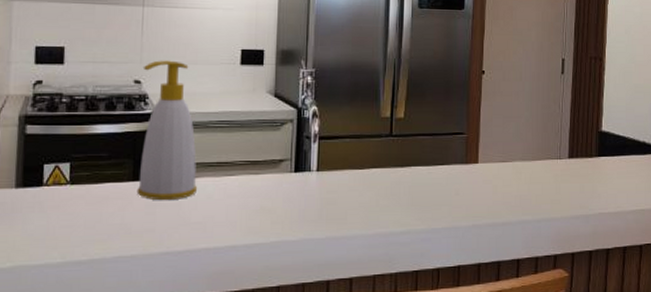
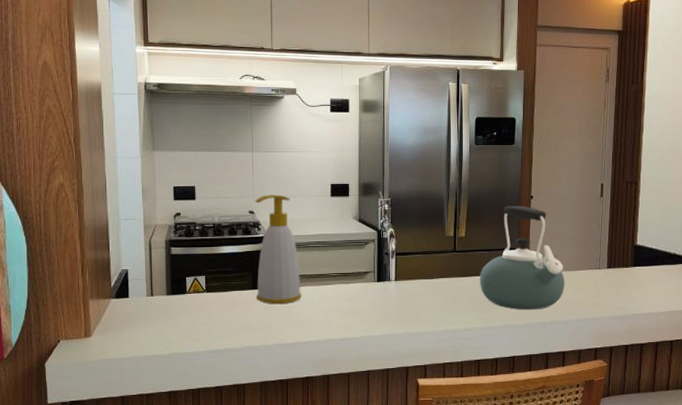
kettle: none [419,82,521,209] -> present [479,206,565,310]

